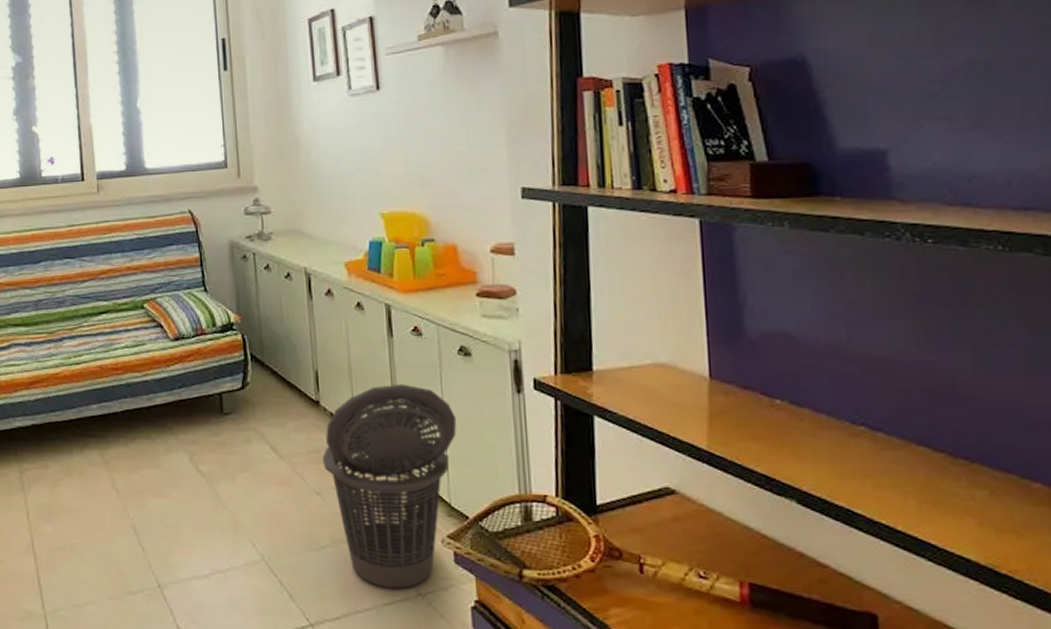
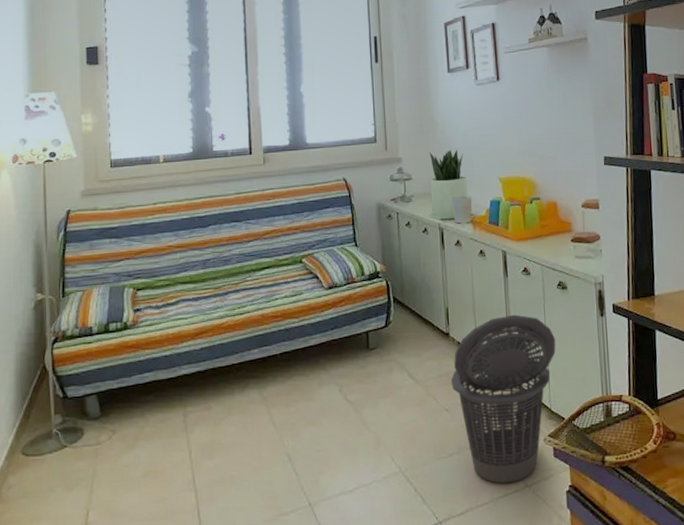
planter: none [291,176,347,263] -> present [428,149,473,220]
candle holder: none [321,235,347,269] -> present [452,196,472,224]

